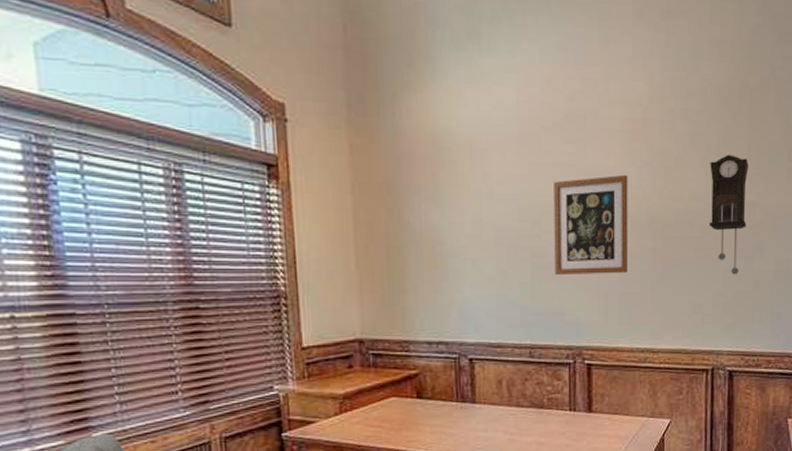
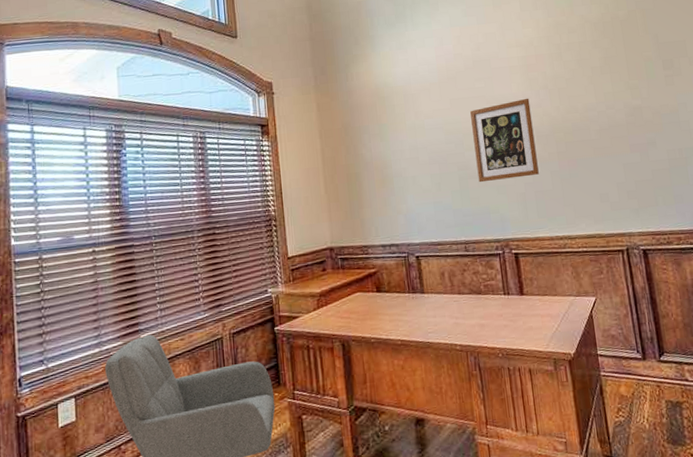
pendulum clock: present [710,154,749,275] -> none [596,71,637,167]

